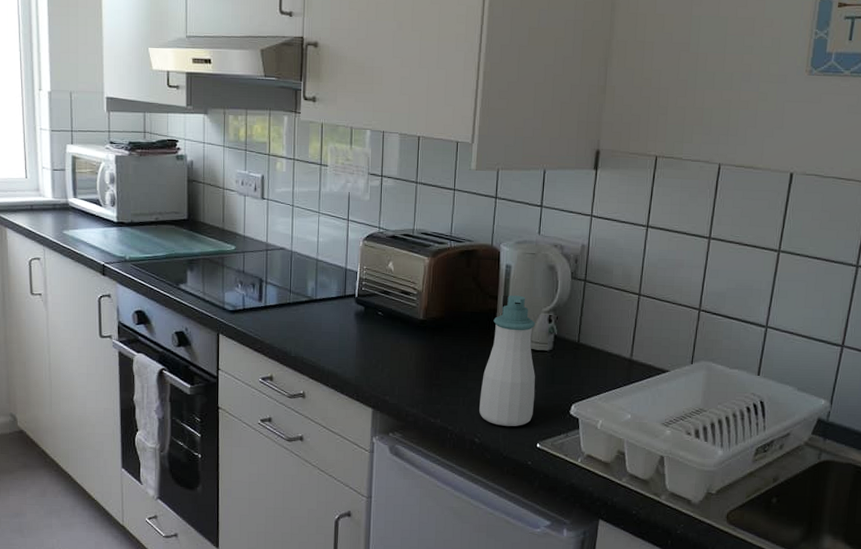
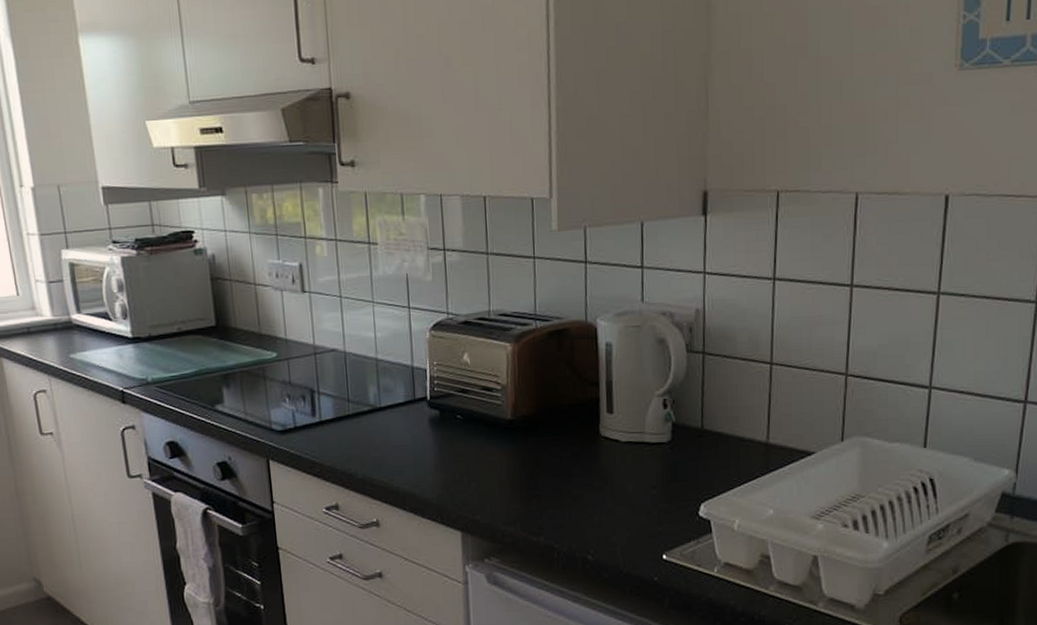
soap bottle: present [479,295,536,426] -> none [589,378,656,538]

